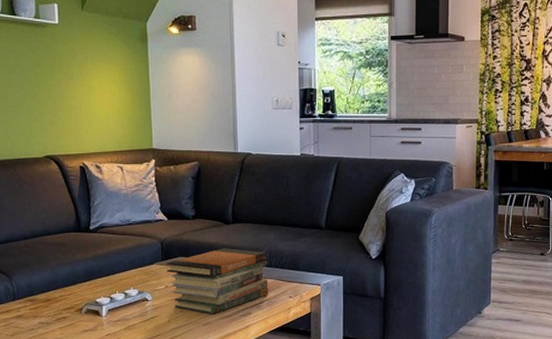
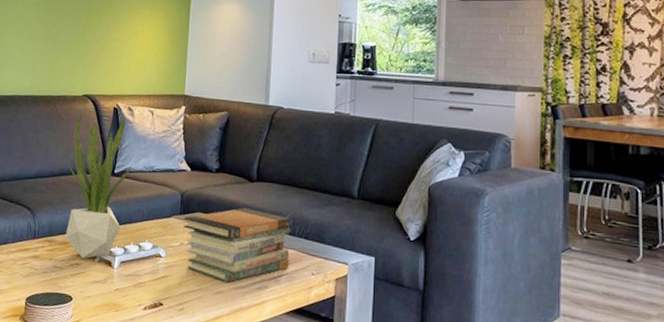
potted plant: none [39,174,108,311] -> present [65,113,133,258]

